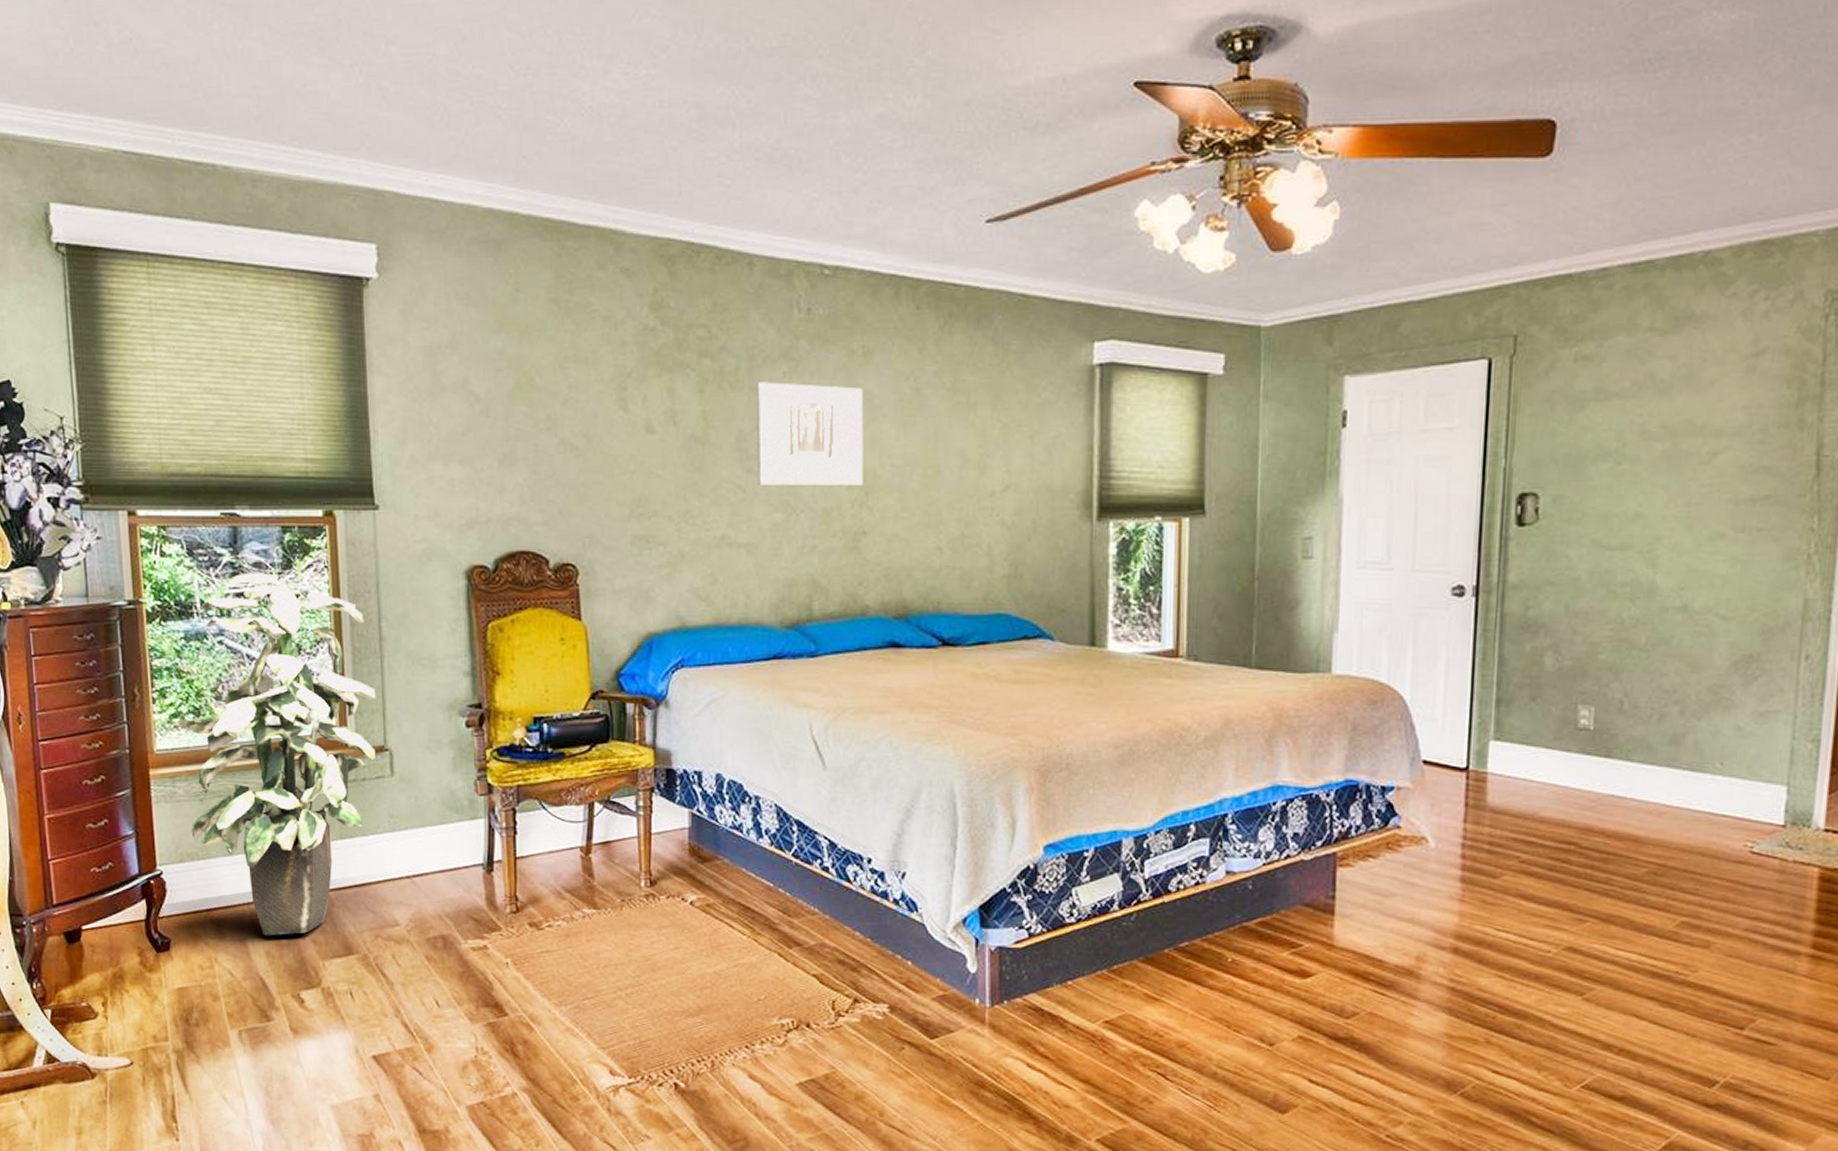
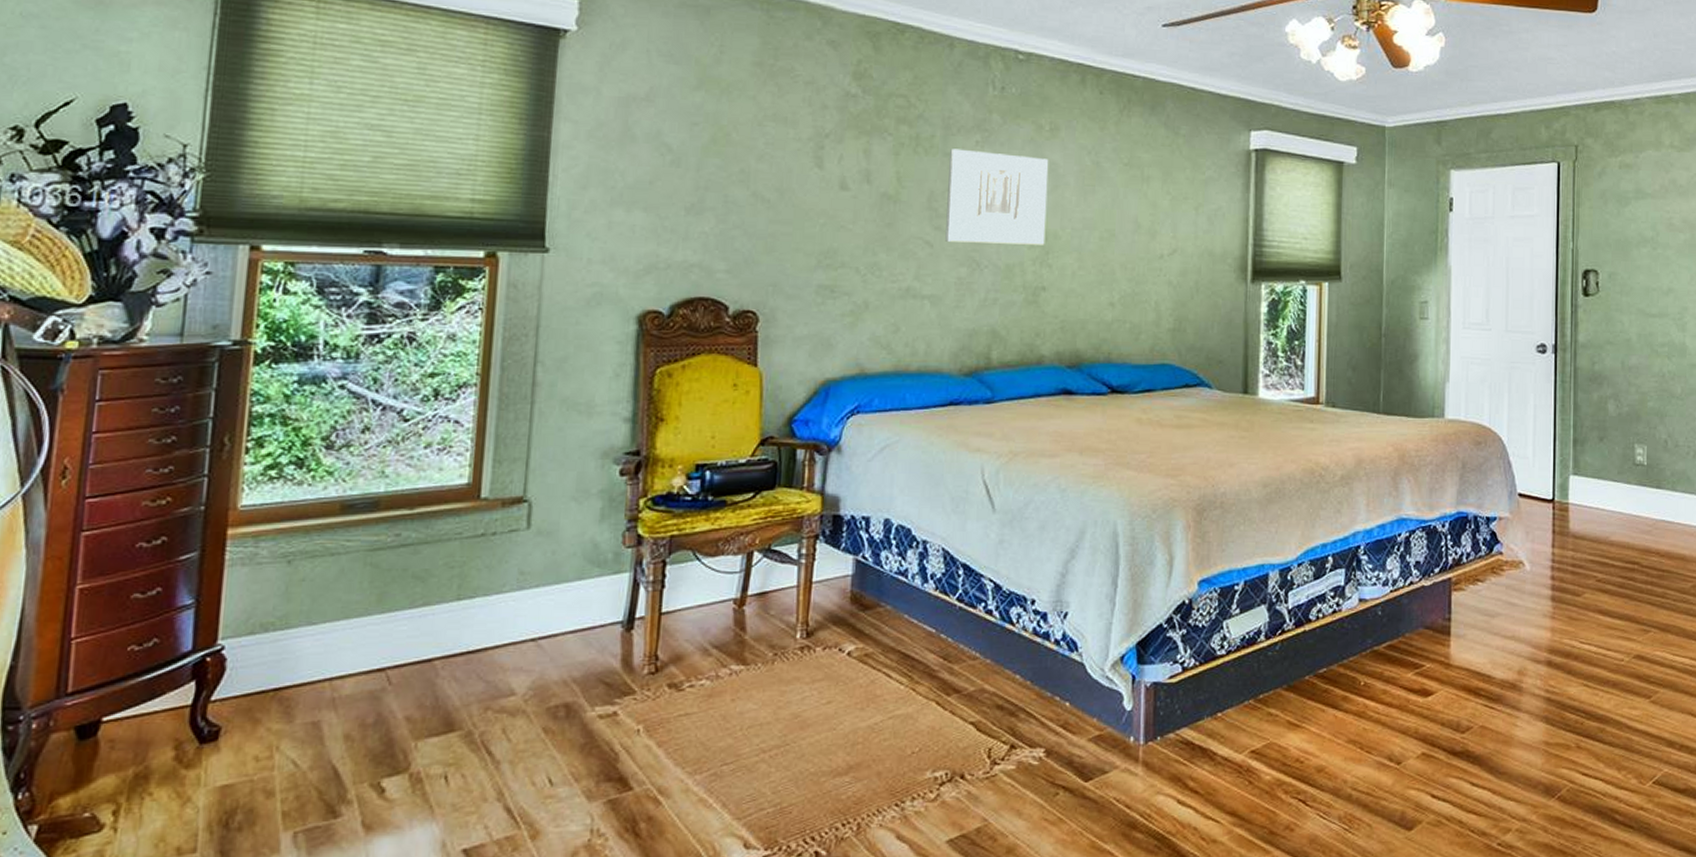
indoor plant: present [173,572,377,936] -> none [267,313,521,716]

